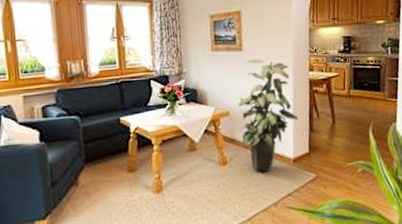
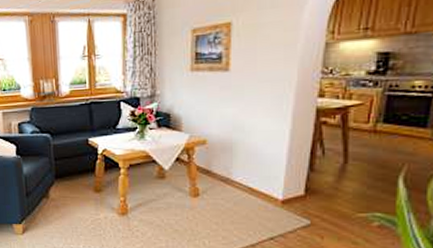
indoor plant: present [237,59,298,172] -> none [214,81,294,211]

